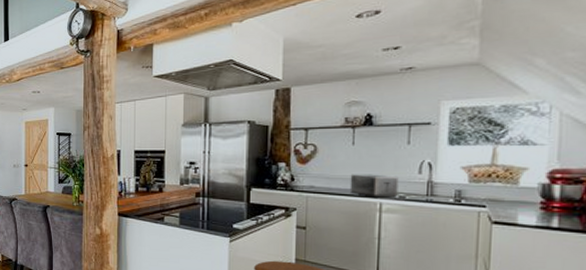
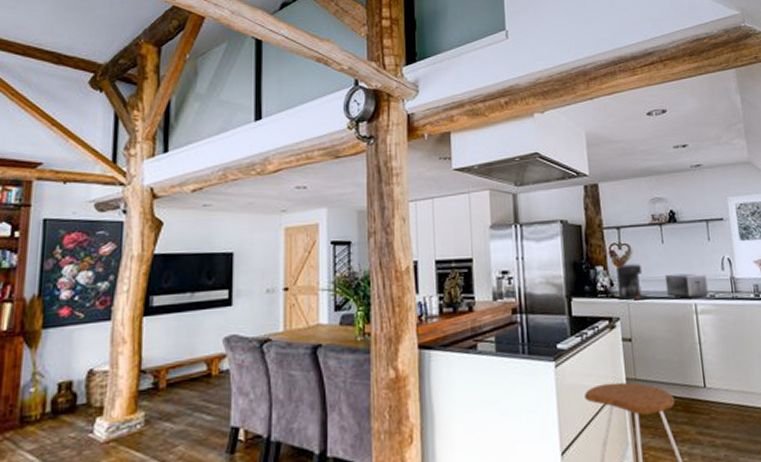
coffee maker: none [297,161,329,196] -> present [616,263,648,302]

